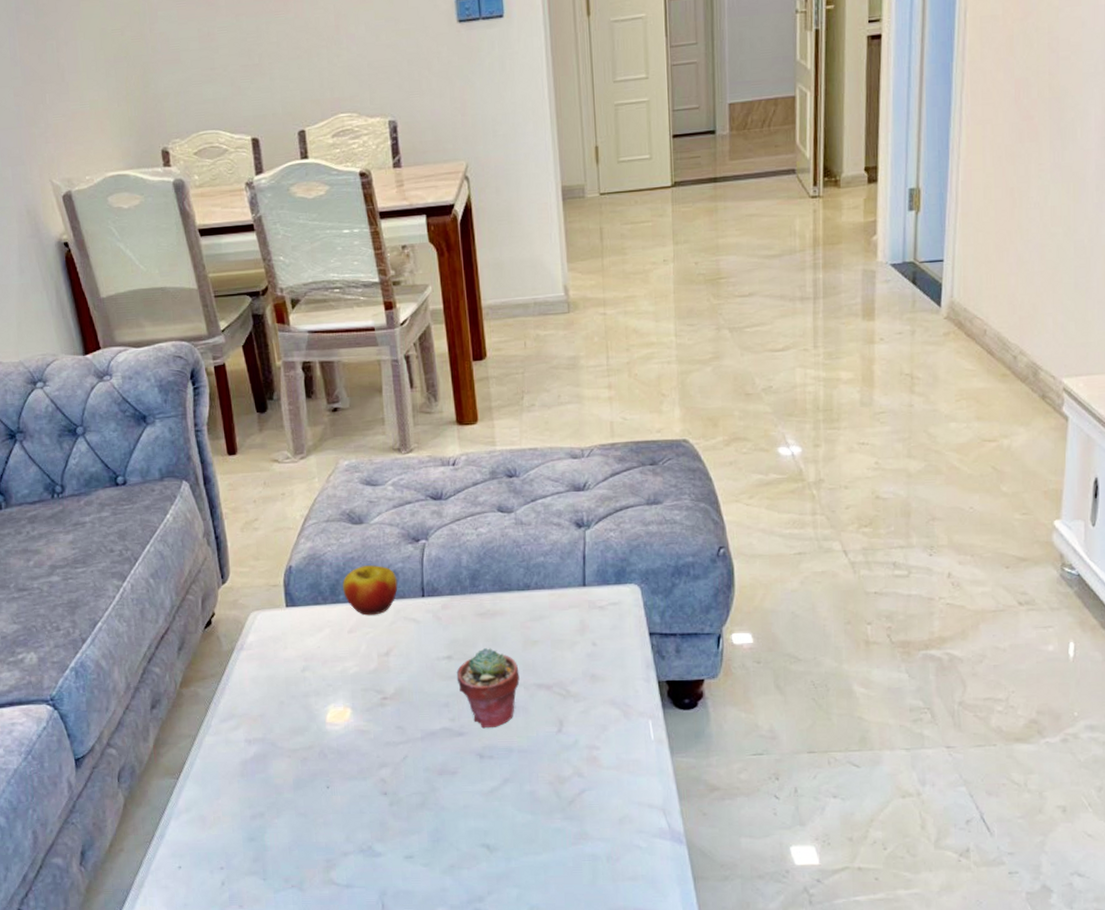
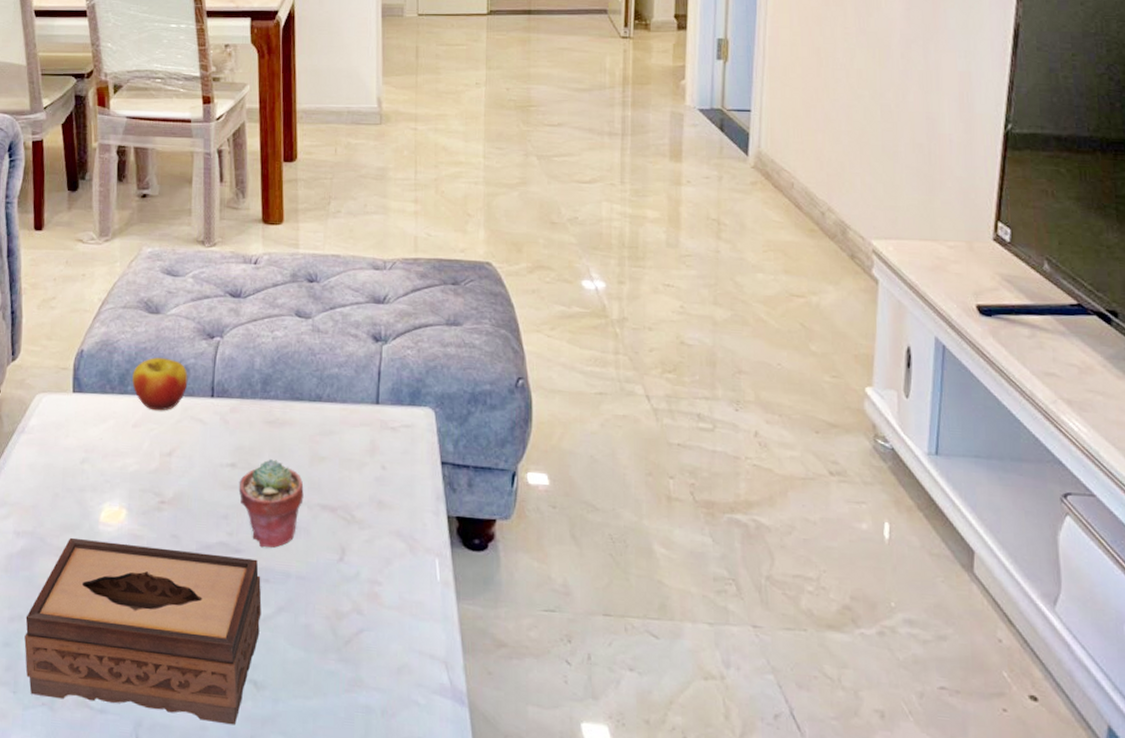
tissue box: none [266,739,489,884] -> present [24,537,262,725]

